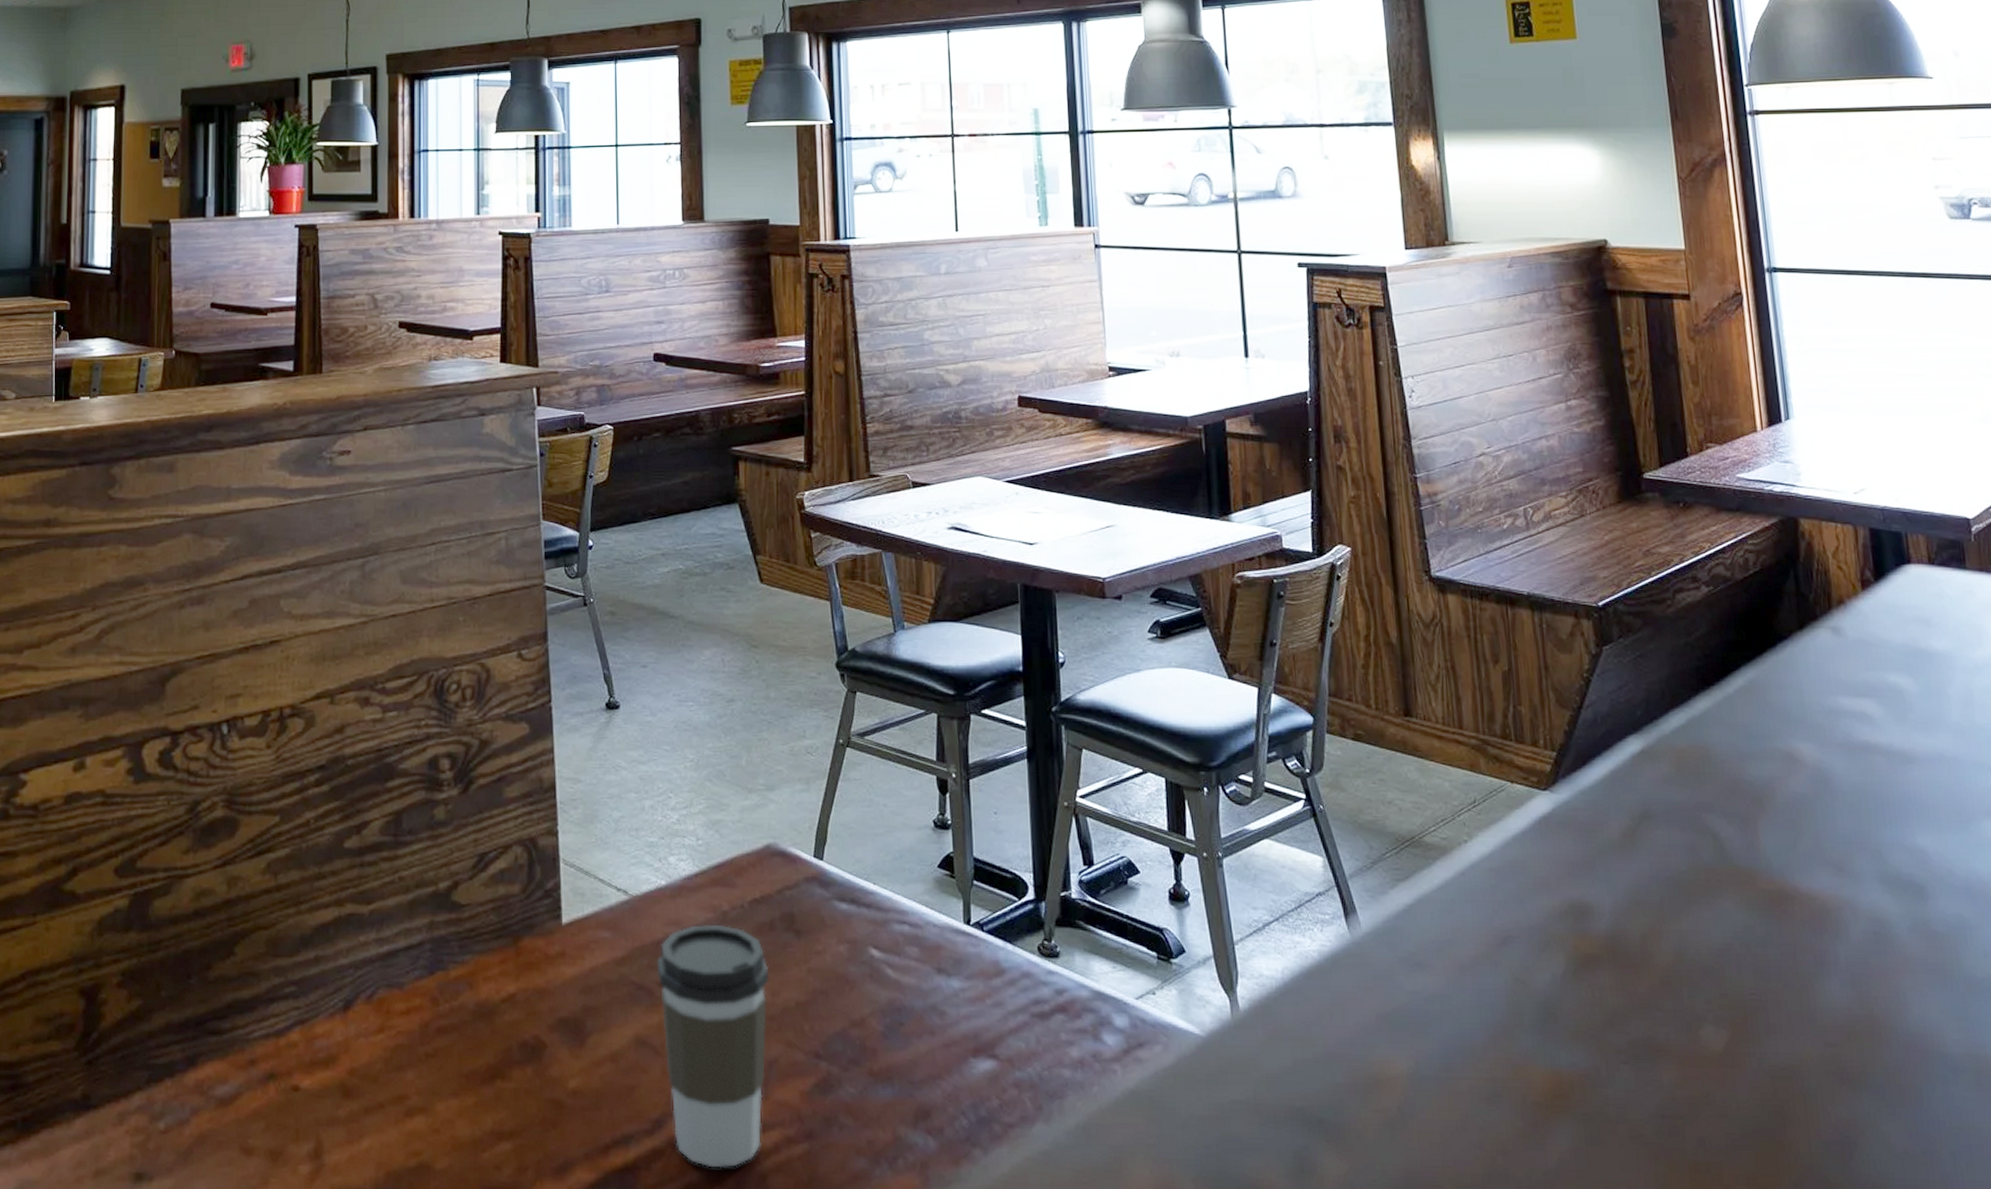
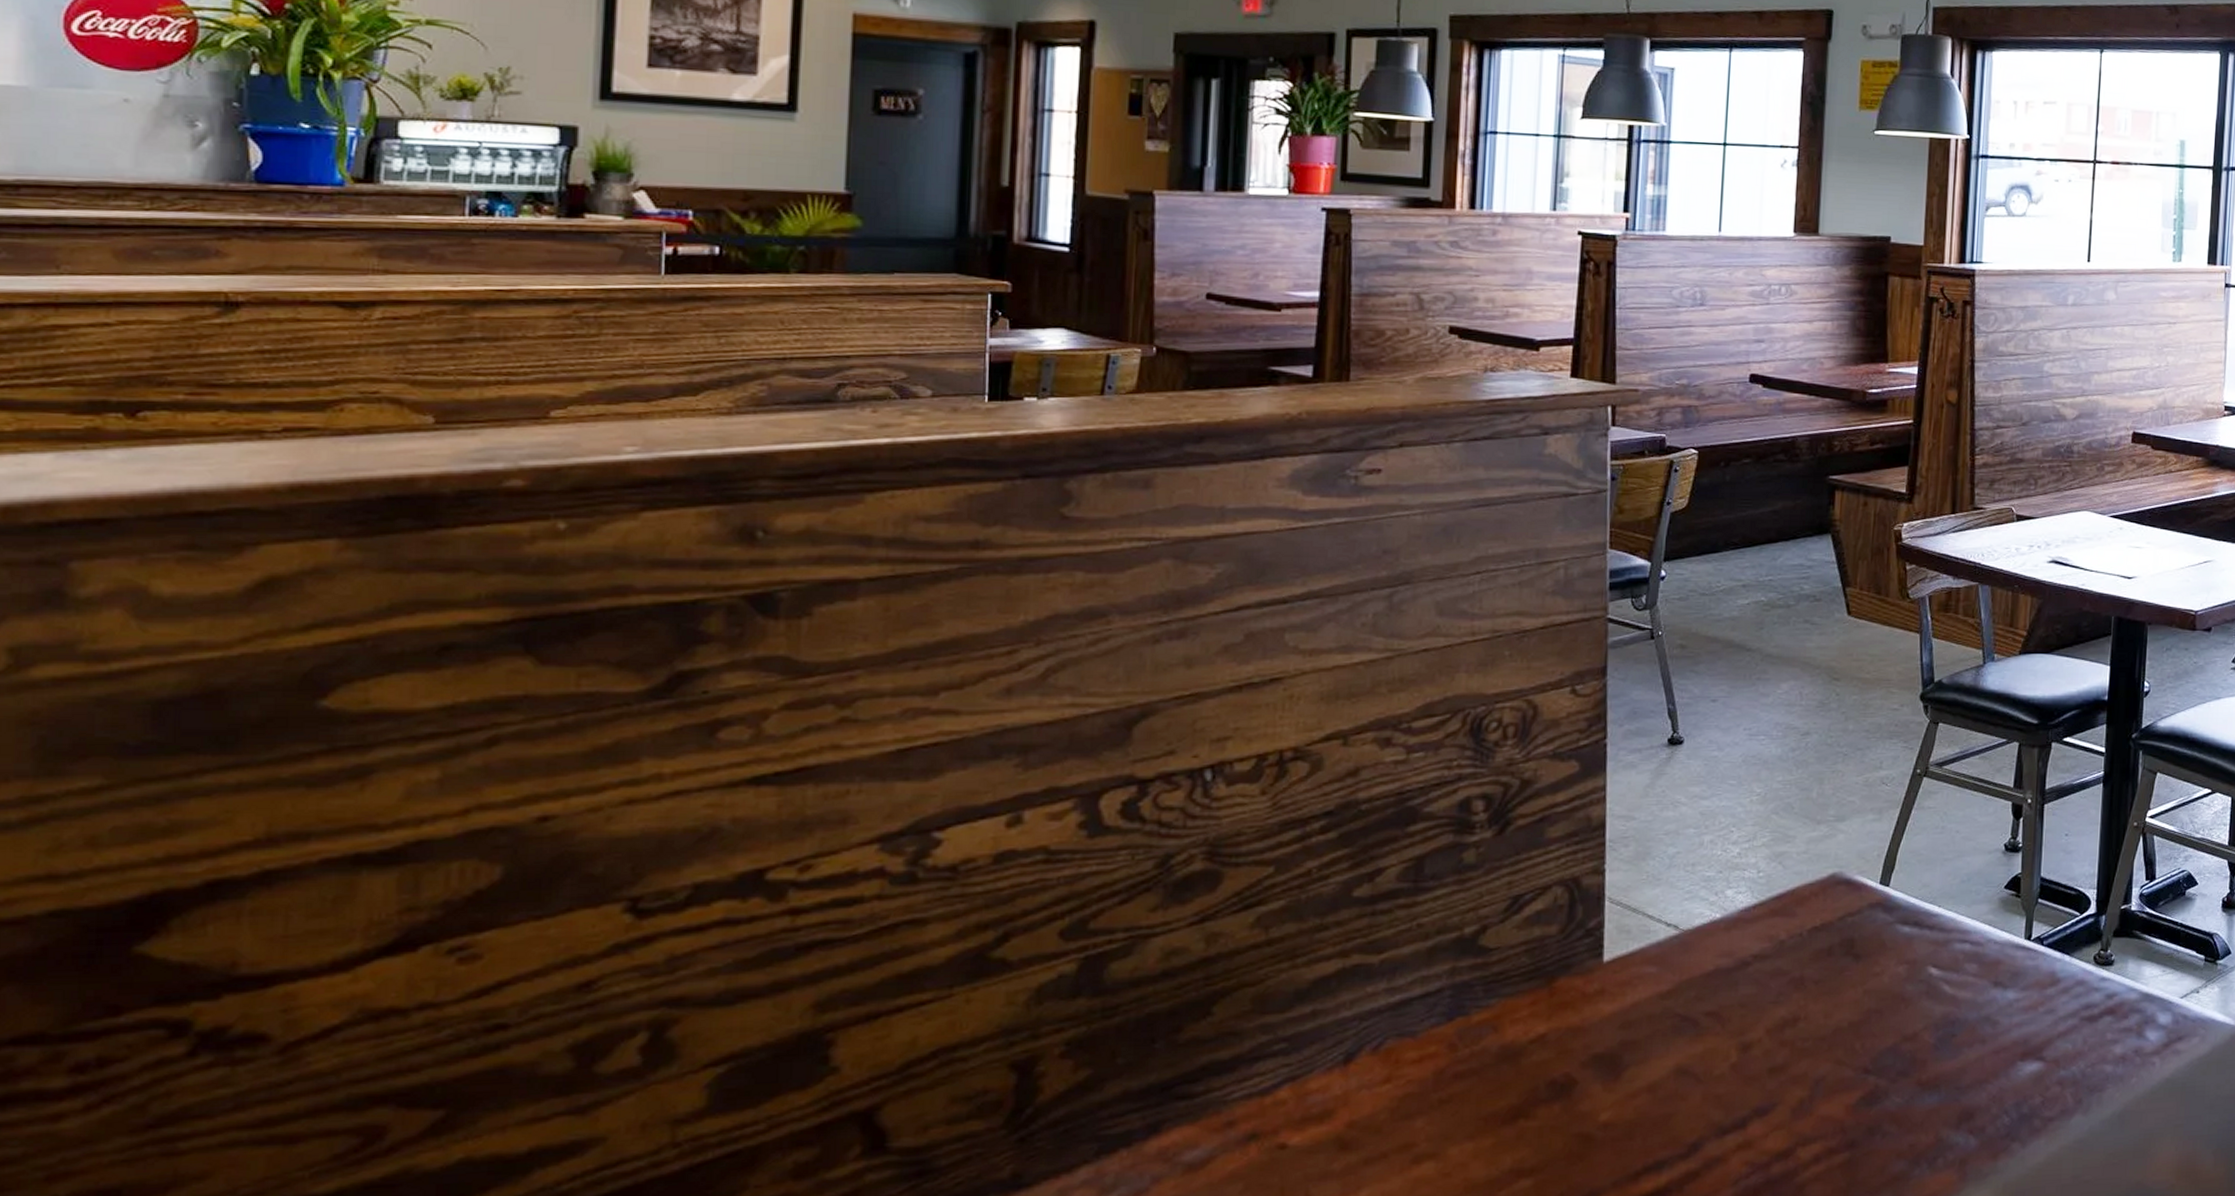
coffee cup: present [656,924,770,1168] -> none [1703,953,1824,1184]

